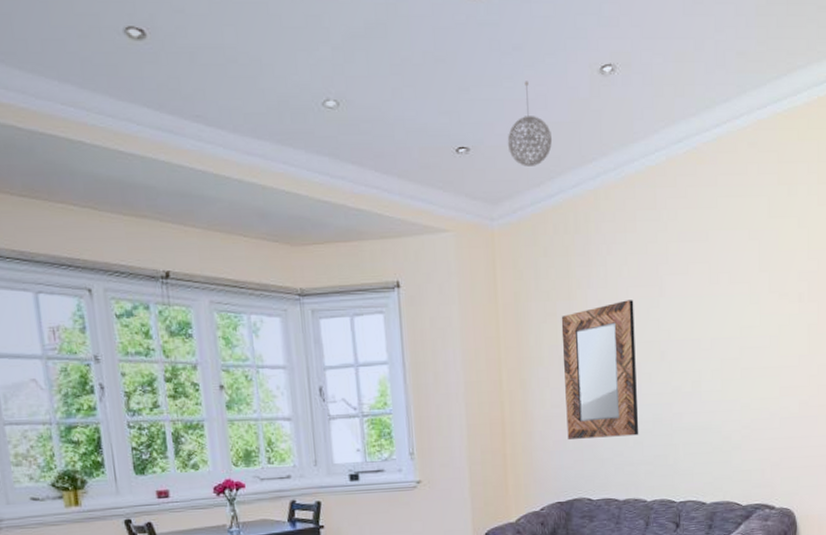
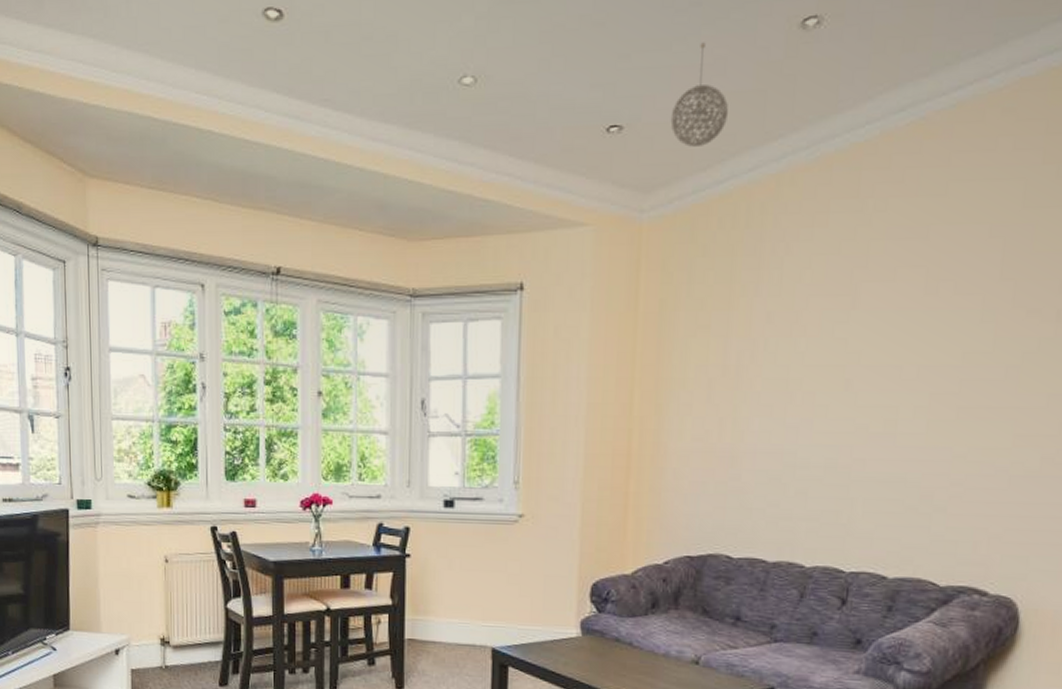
home mirror: present [561,300,639,439] -> none [708,312,815,483]

